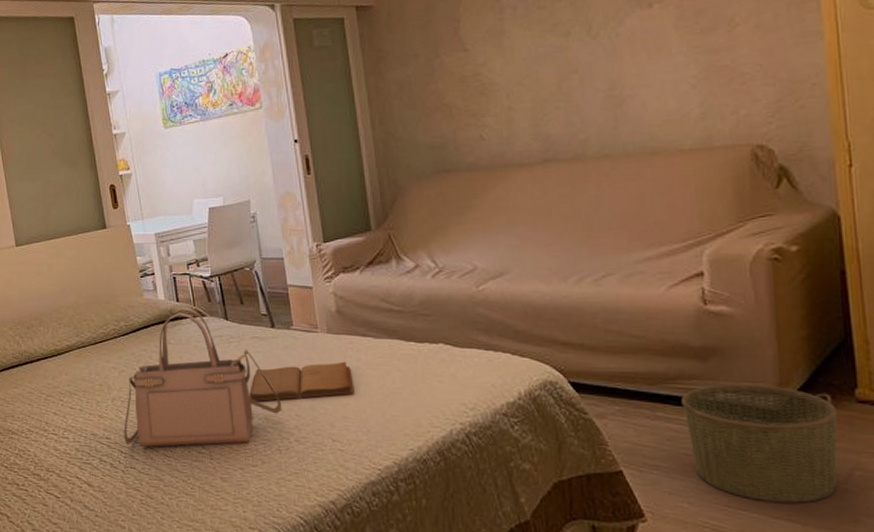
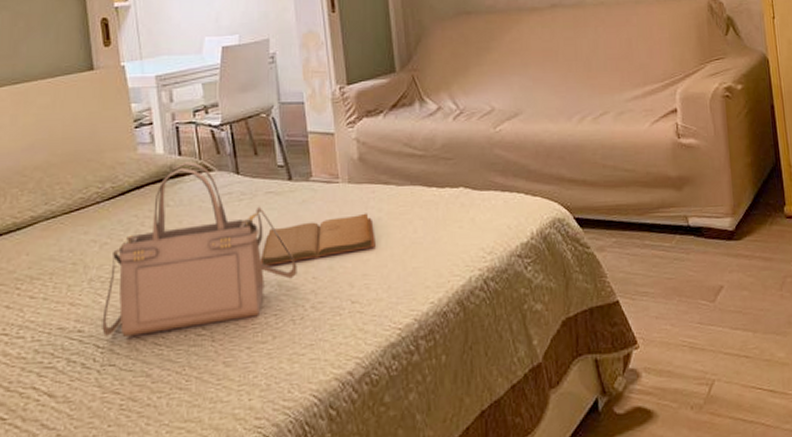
basket: present [681,384,838,504] -> none [663,208,775,315]

